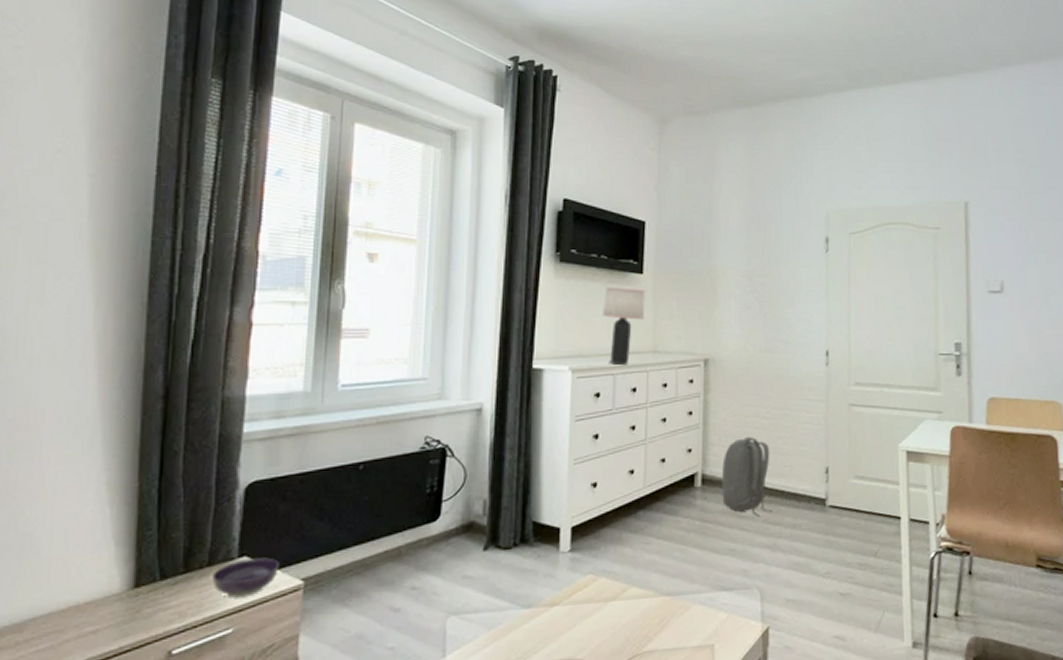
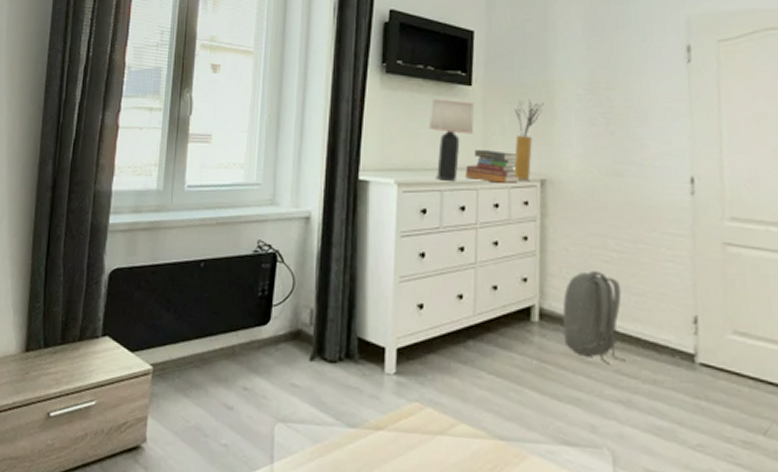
bowl: present [211,557,279,598] -> none [81,338,133,374]
books: none [636,334,684,364] -> present [464,150,518,183]
vase: none [680,286,708,360] -> present [513,99,544,180]

